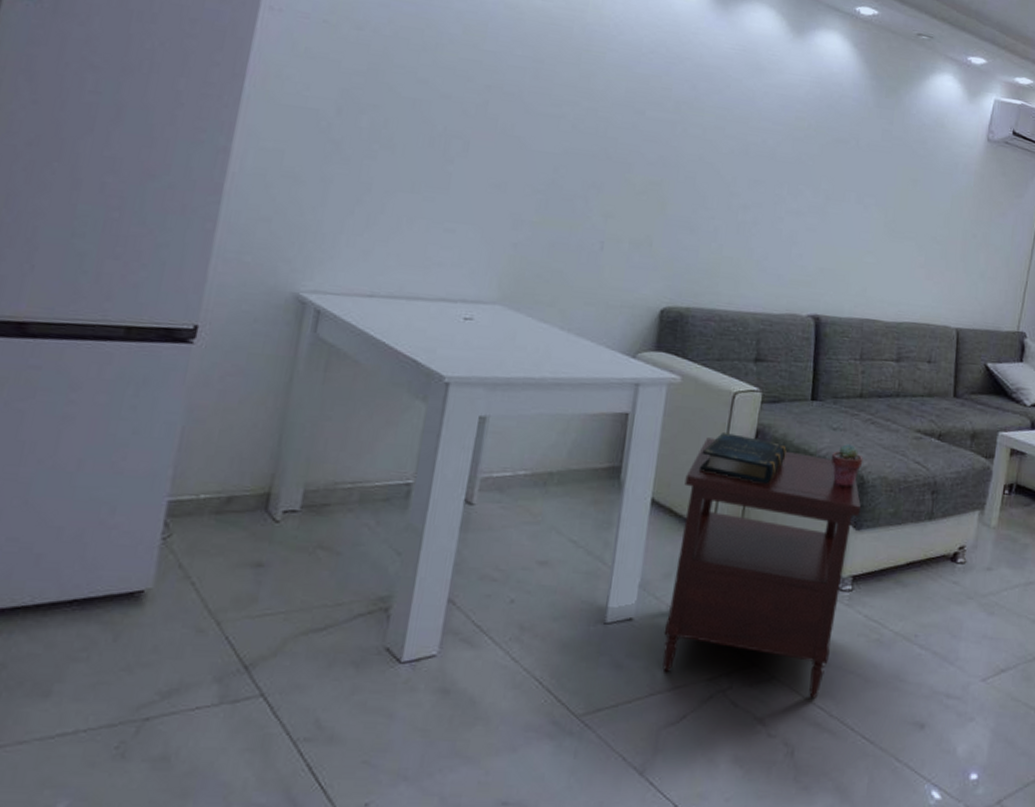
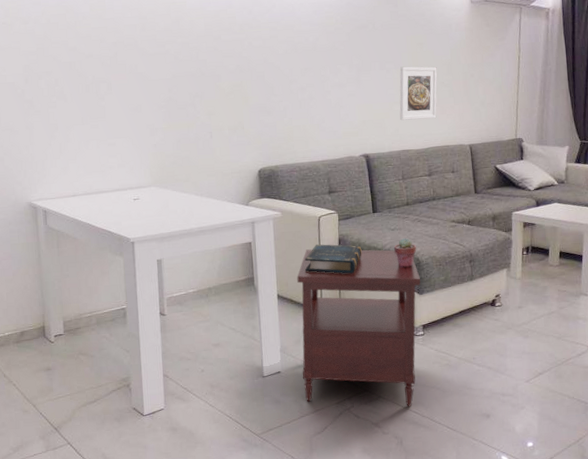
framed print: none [871,205,931,285] -> present [399,66,437,121]

